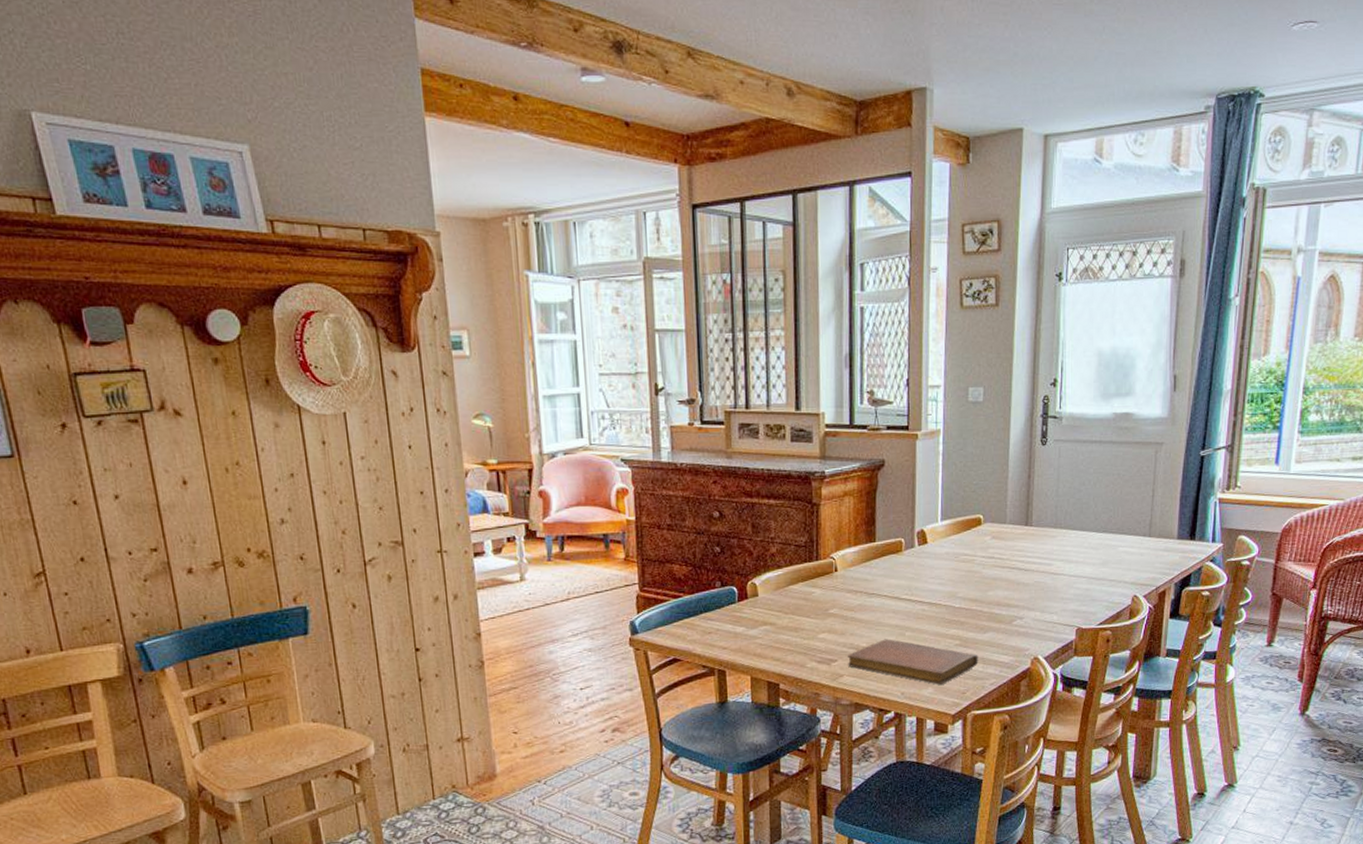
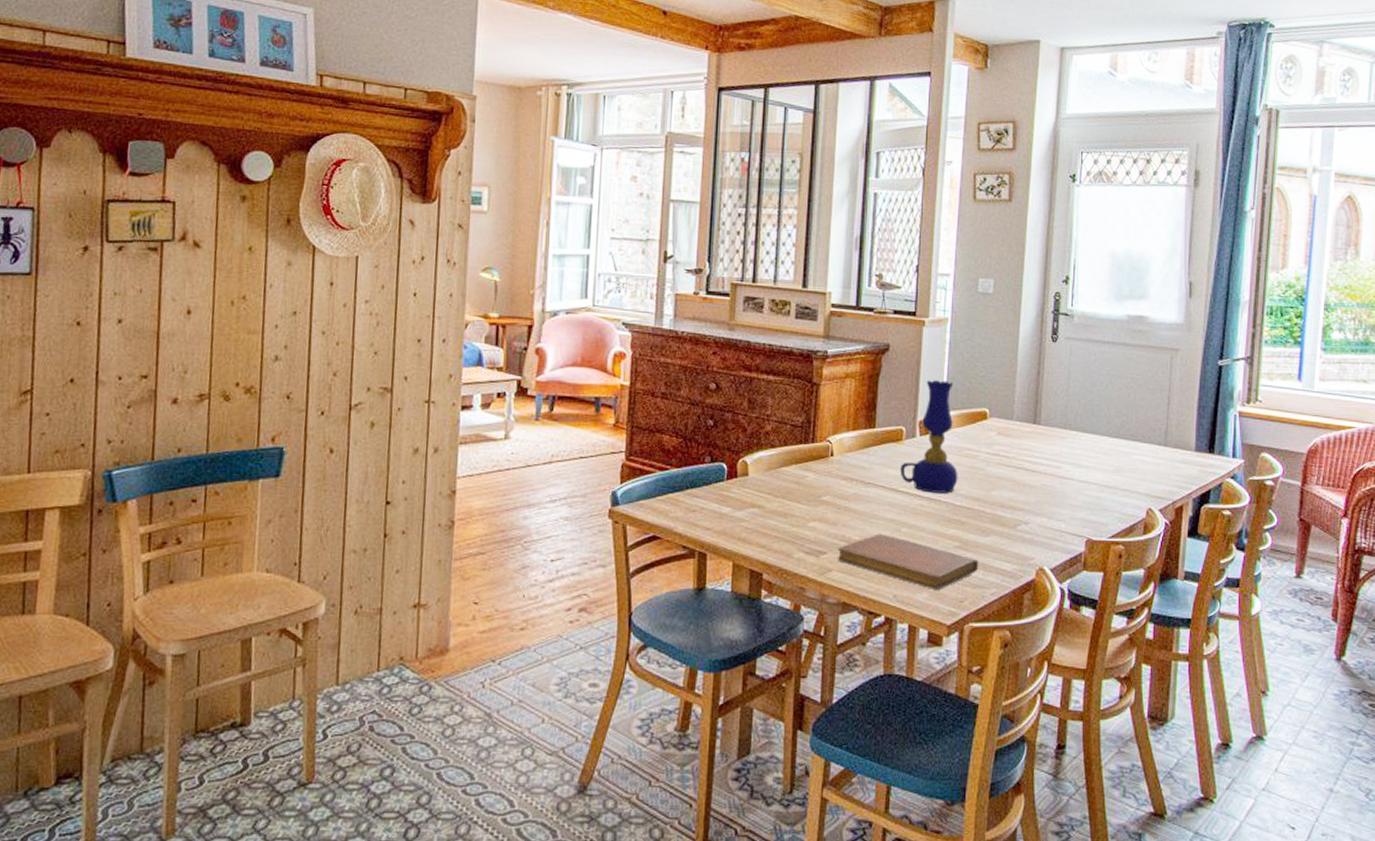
oil lamp: none [902,491,956,598] -> present [900,380,958,493]

